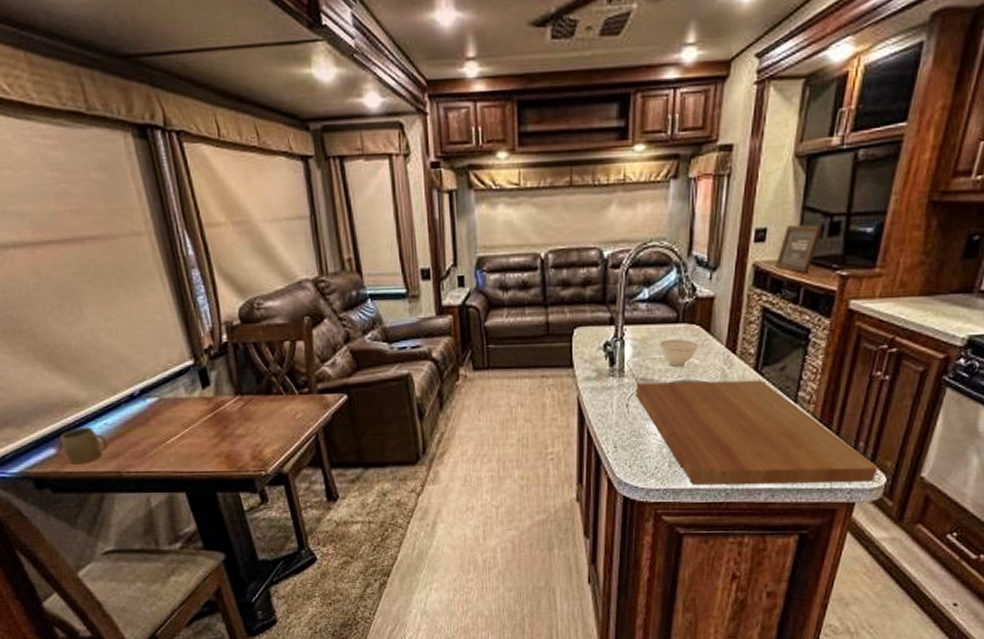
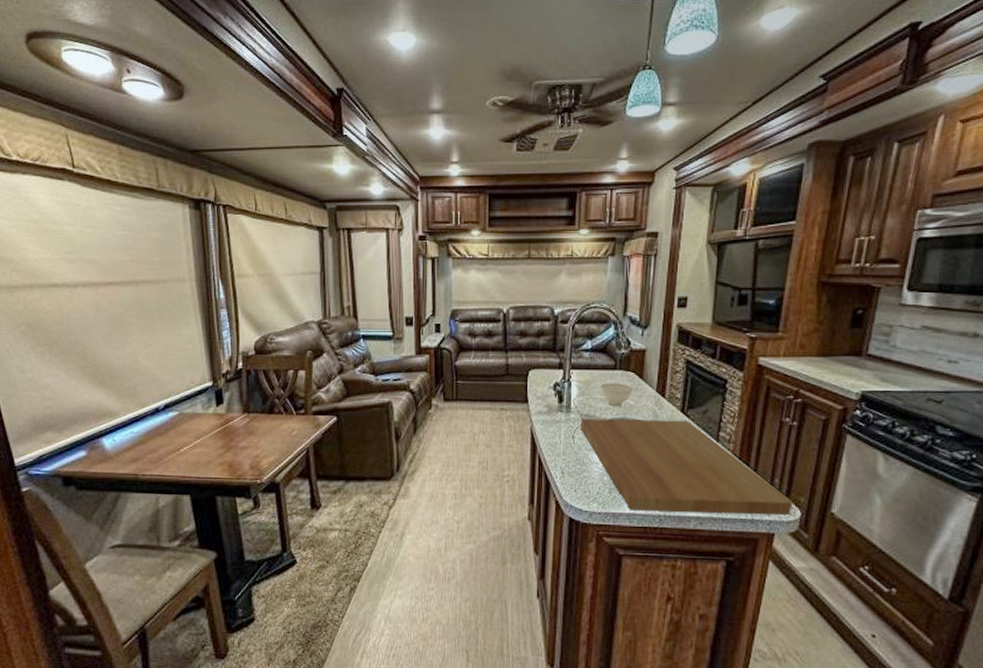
mug: present [61,426,109,465] -> none [92,433,131,466]
picture frame: present [775,225,822,274] -> none [695,296,732,335]

